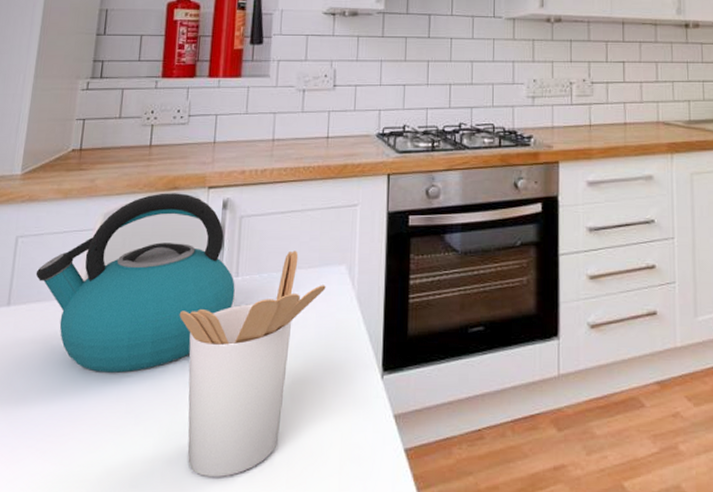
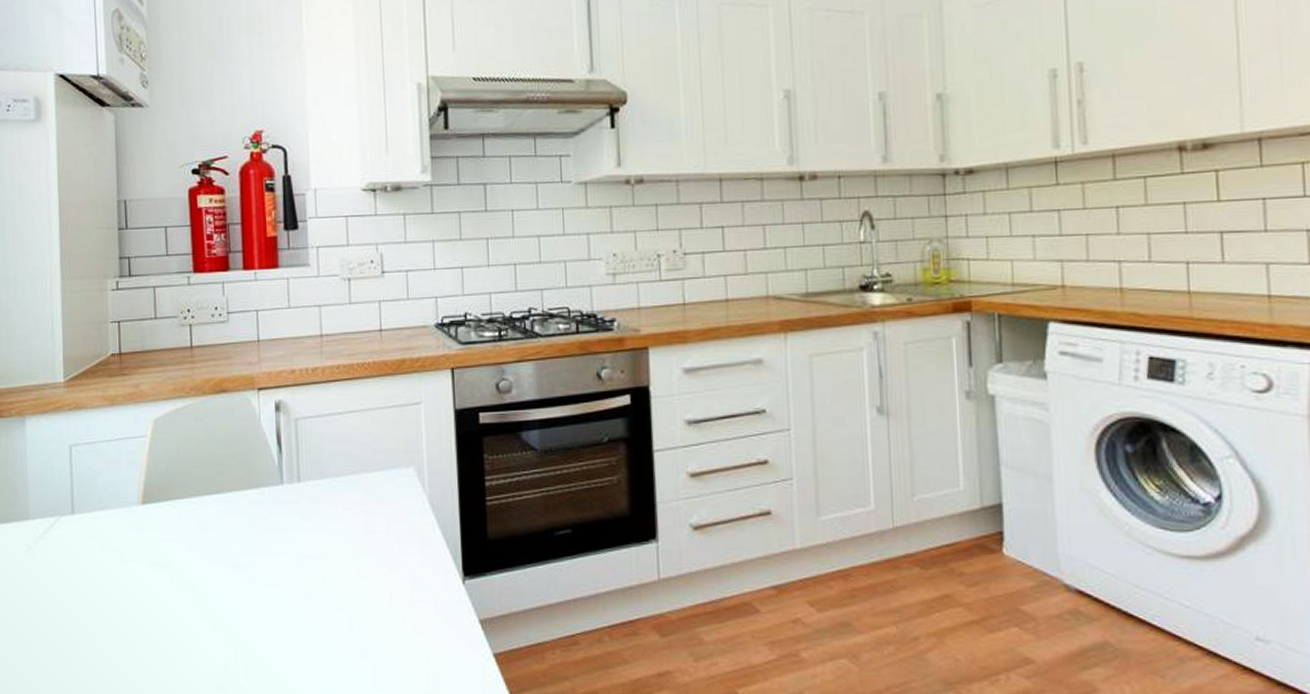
kettle: present [35,193,235,373] -> none [94,396,299,579]
utensil holder: present [179,250,326,478] -> none [244,453,395,680]

